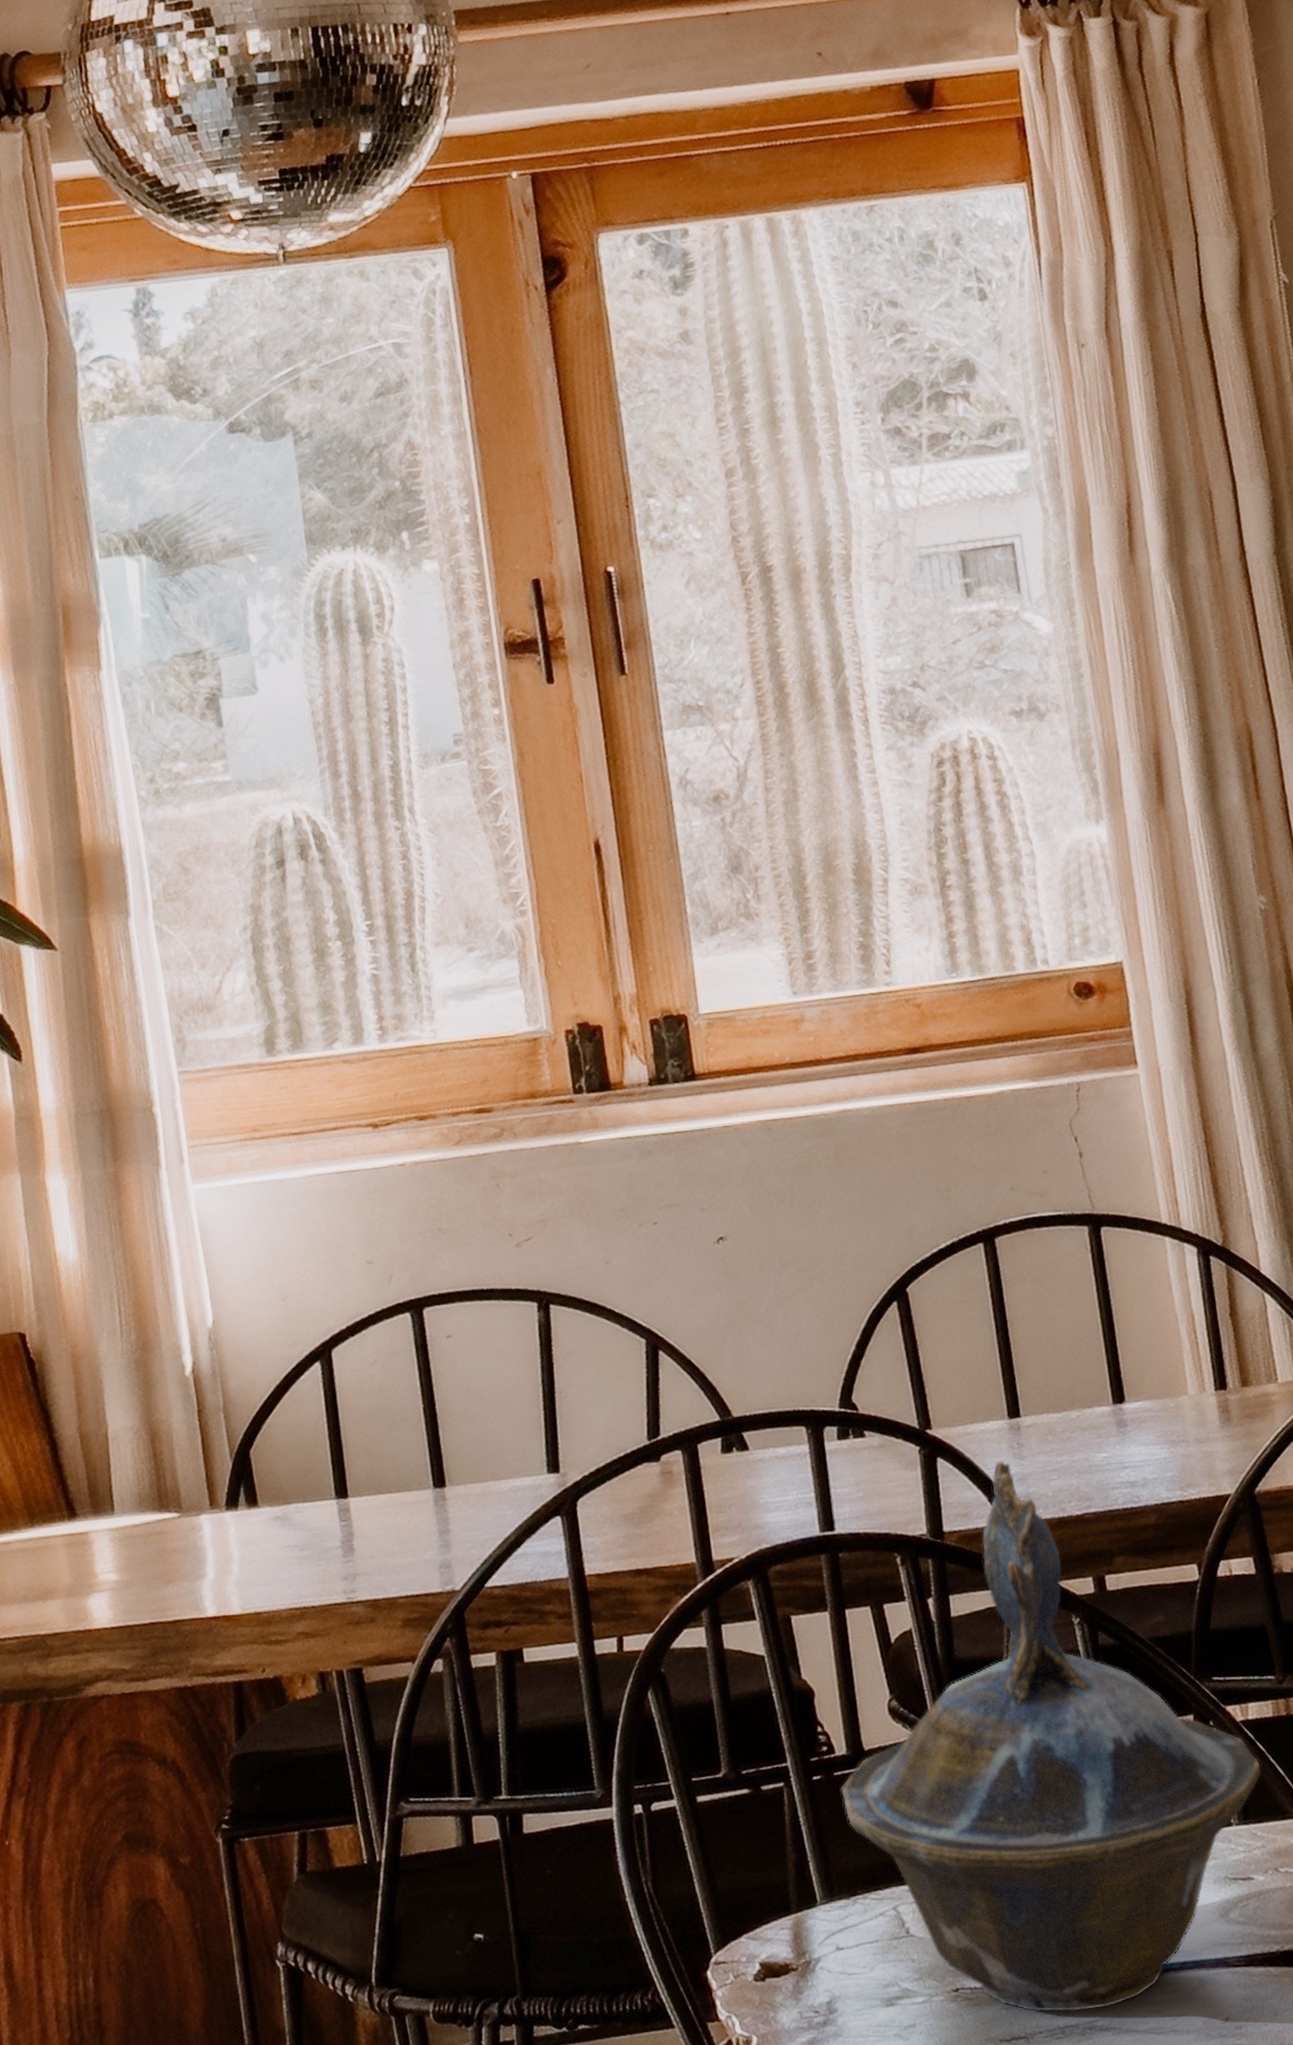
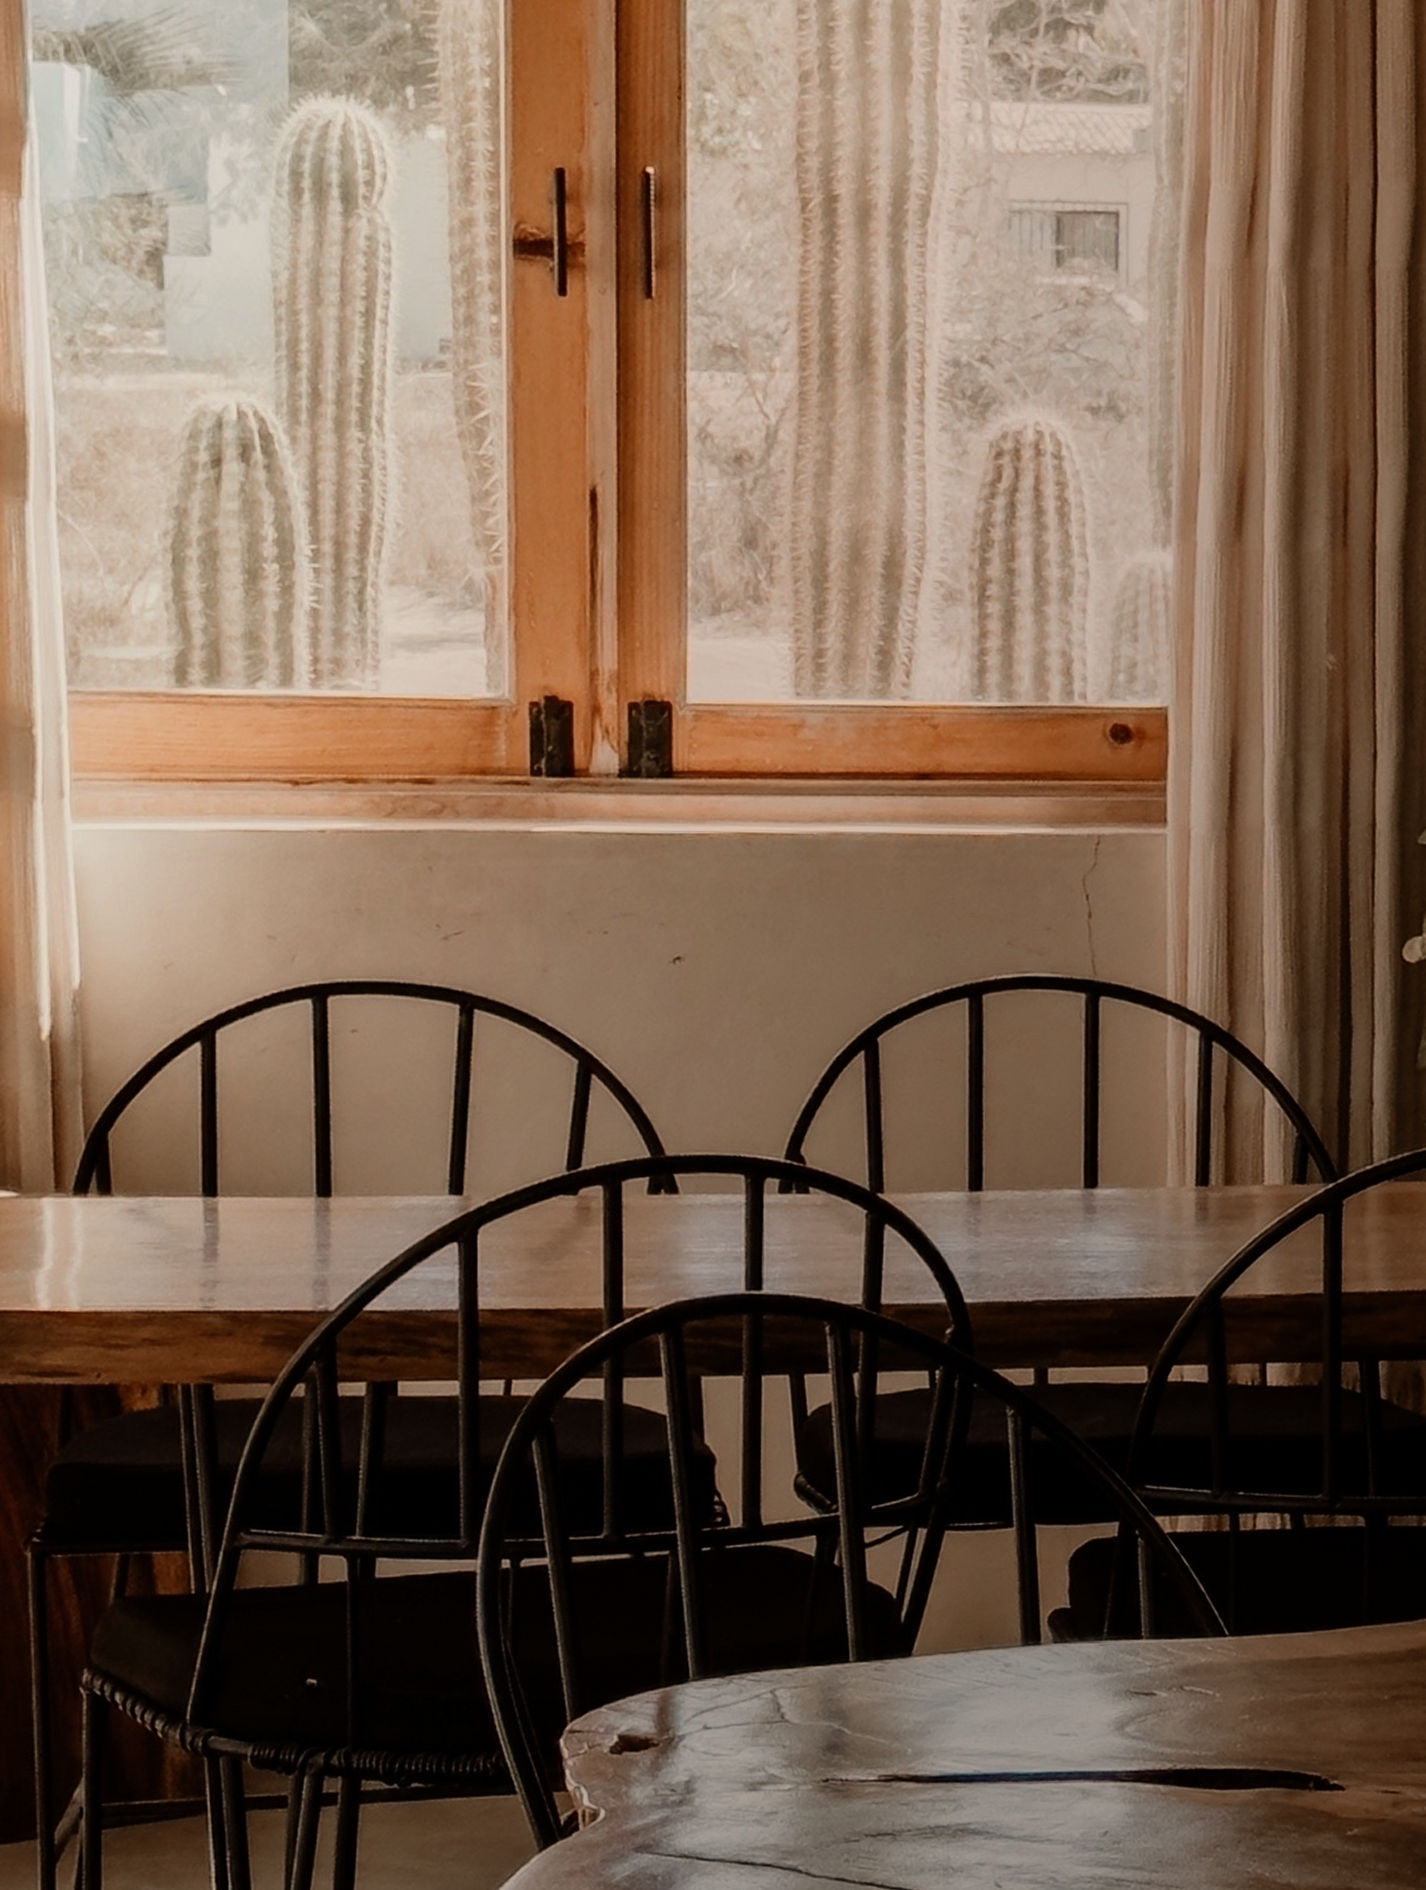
ceramic bowl: present [841,1461,1261,2013] -> none [731,1236,1182,1813]

